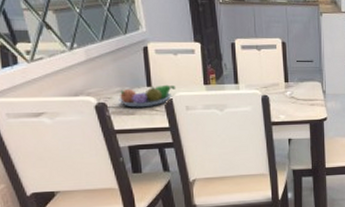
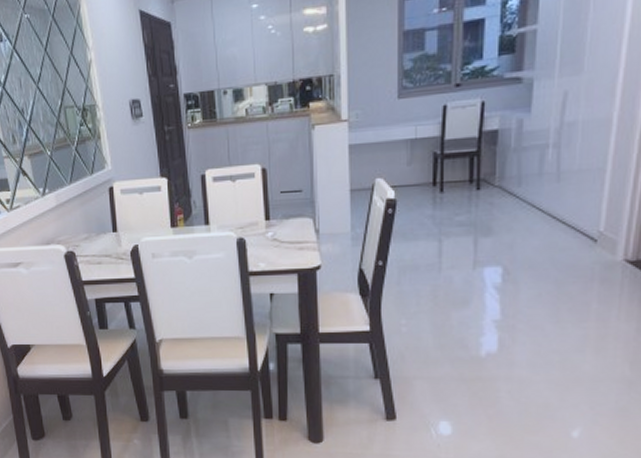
fruit bowl: present [119,84,176,108] -> none [86,229,142,256]

